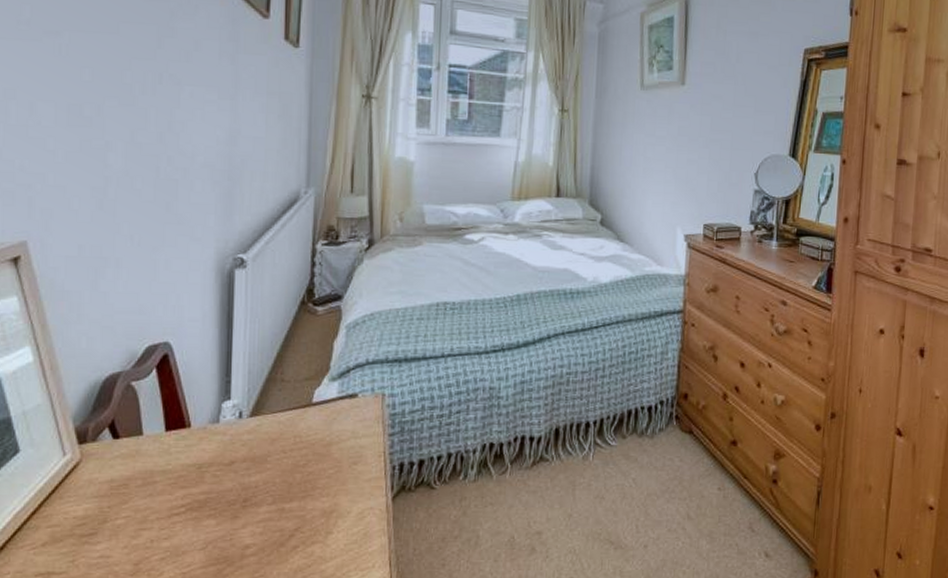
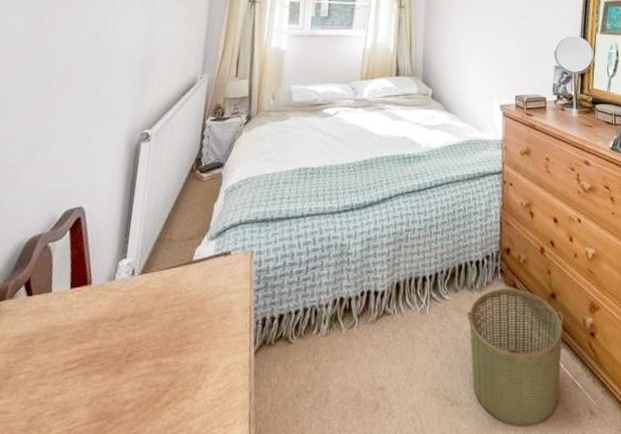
basket: none [635,435,744,568] -> present [466,289,564,426]

